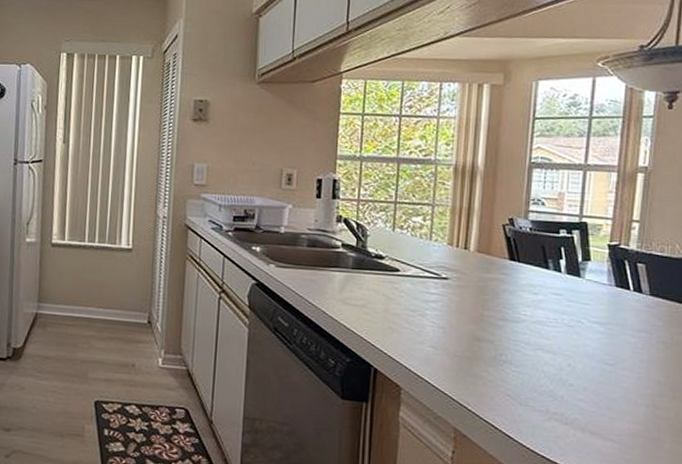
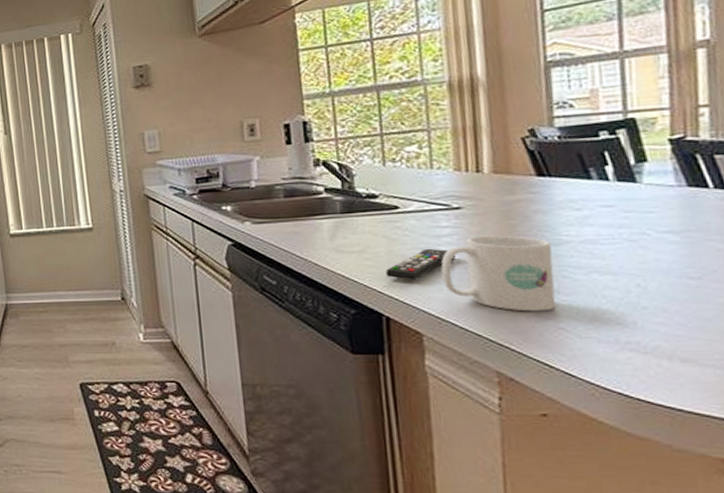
remote control: none [380,310,437,338] -> present [386,248,455,280]
mug: none [424,305,511,379] -> present [440,235,556,312]

